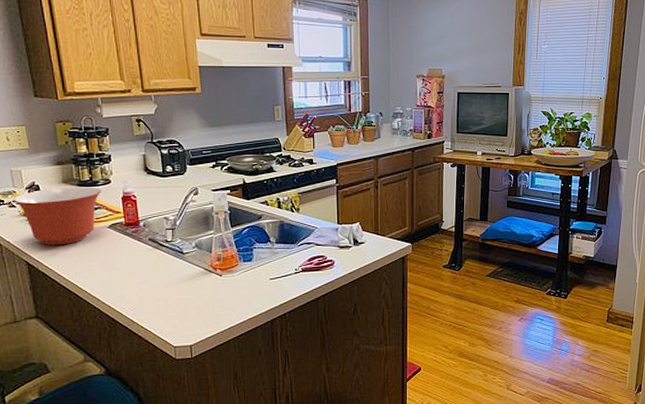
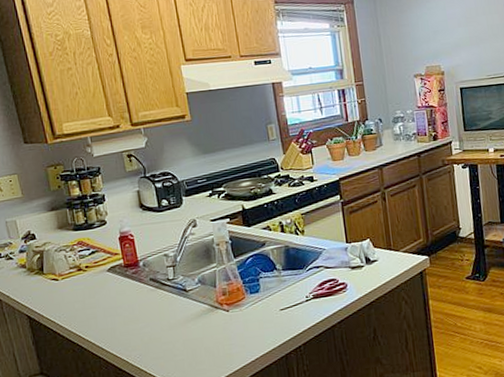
mixing bowl: present [12,187,101,246] -> none [9,230,98,296]

